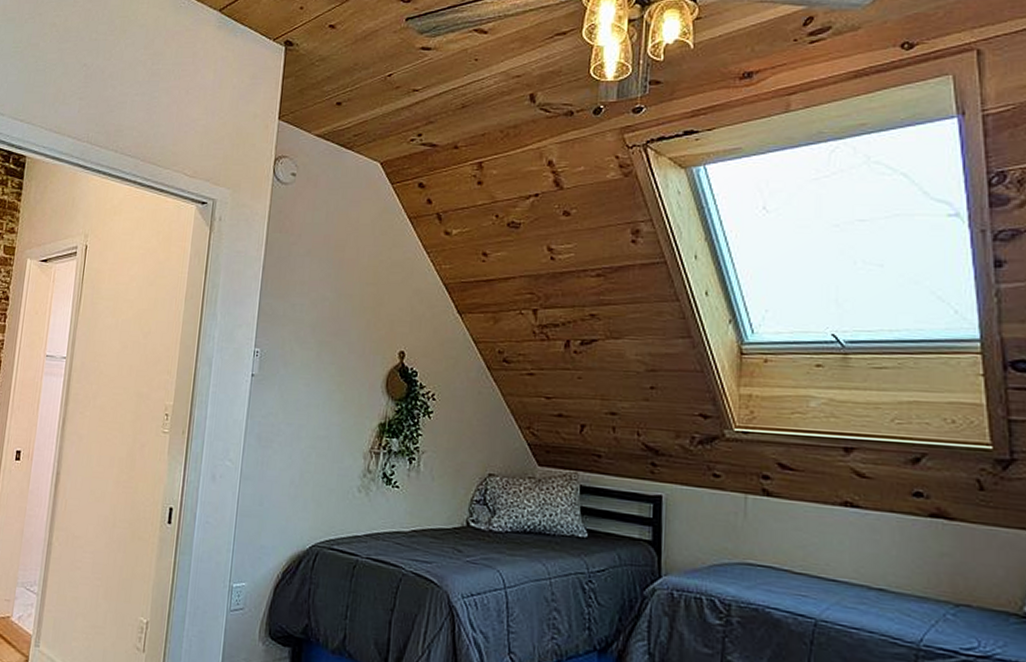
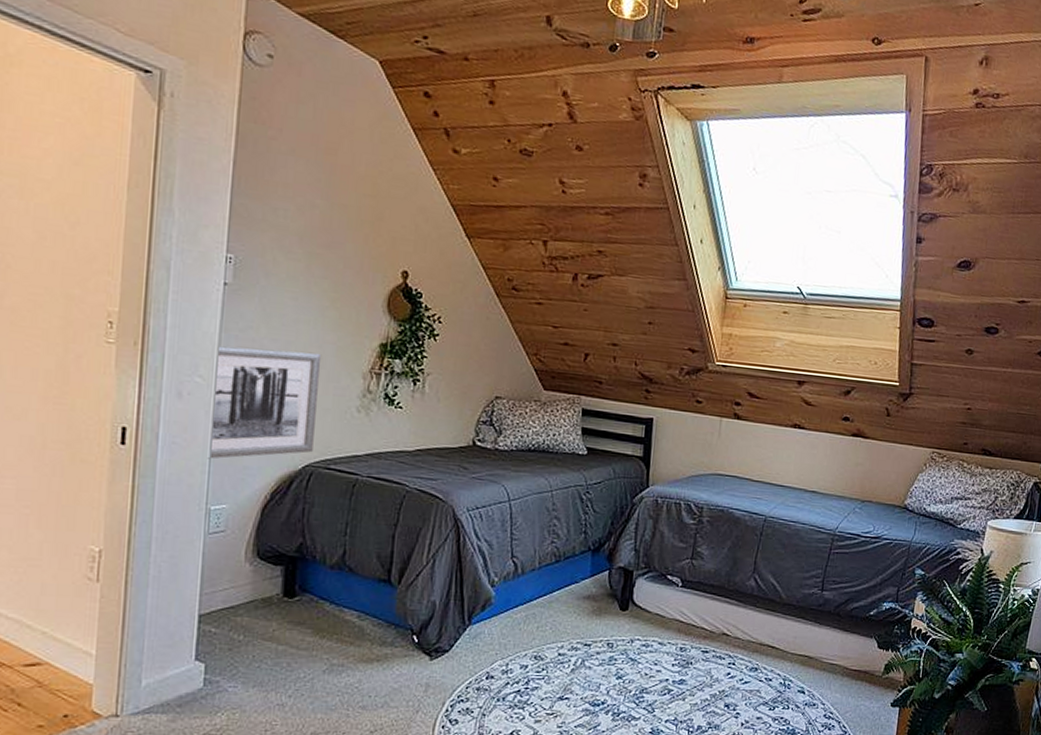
wall art: none [232,432,329,538] -> present [207,346,322,459]

